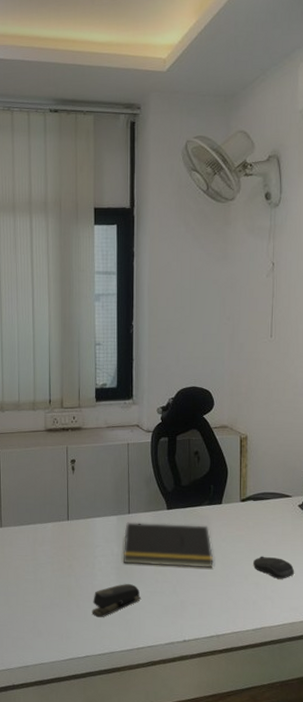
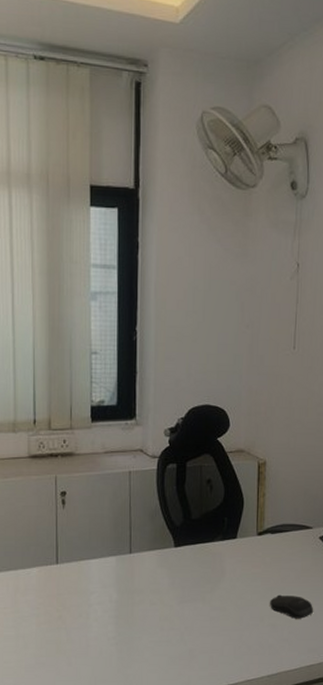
stapler: present [92,584,142,618] -> none [85,634,145,675]
notepad: present [123,522,214,568] -> none [123,563,226,611]

